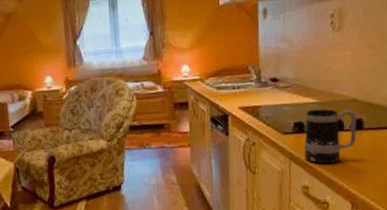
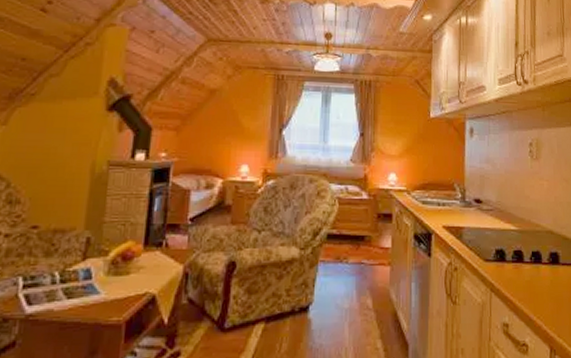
mug: present [304,109,358,164] -> none [505,237,554,299]

